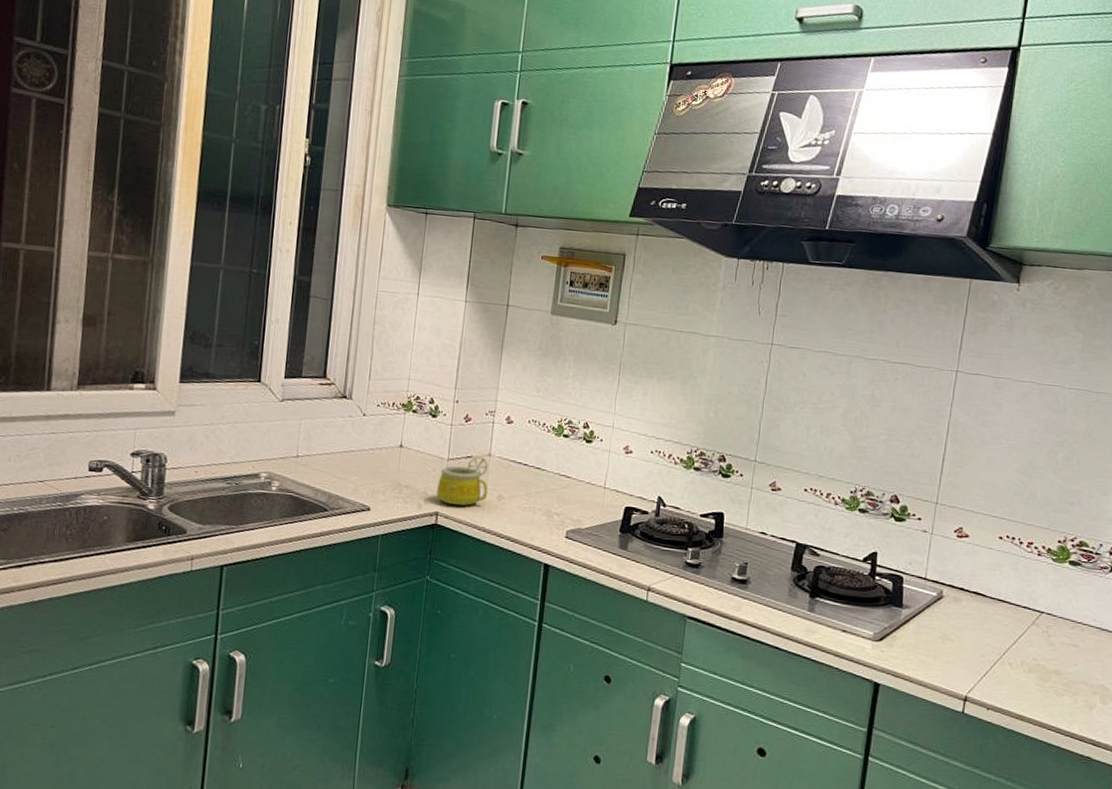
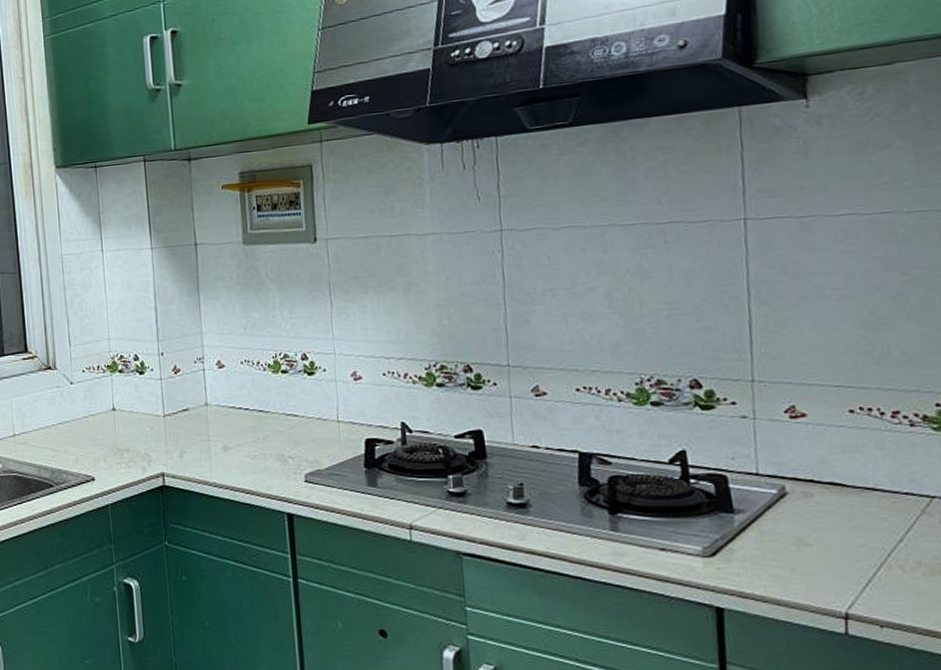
mug: present [436,457,488,506] -> none [158,408,212,463]

